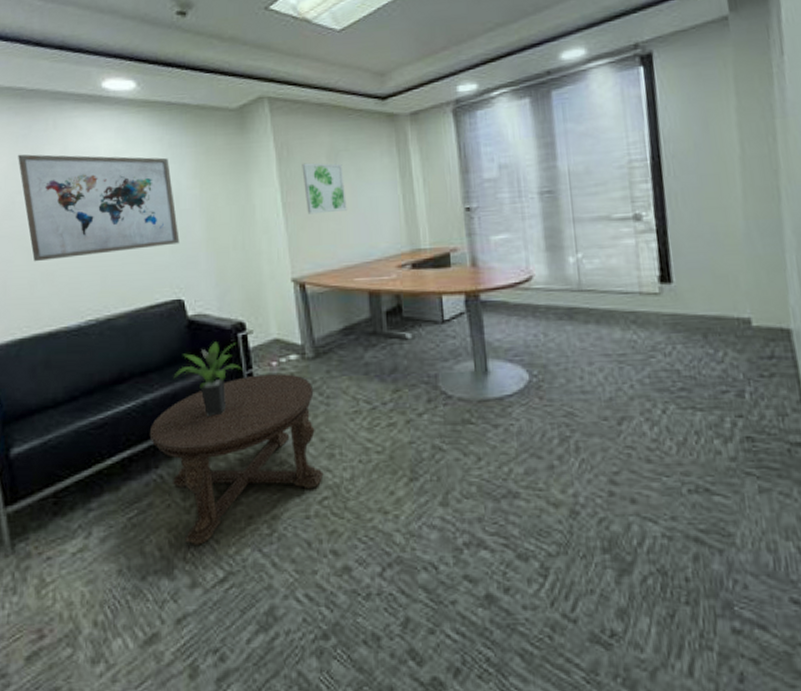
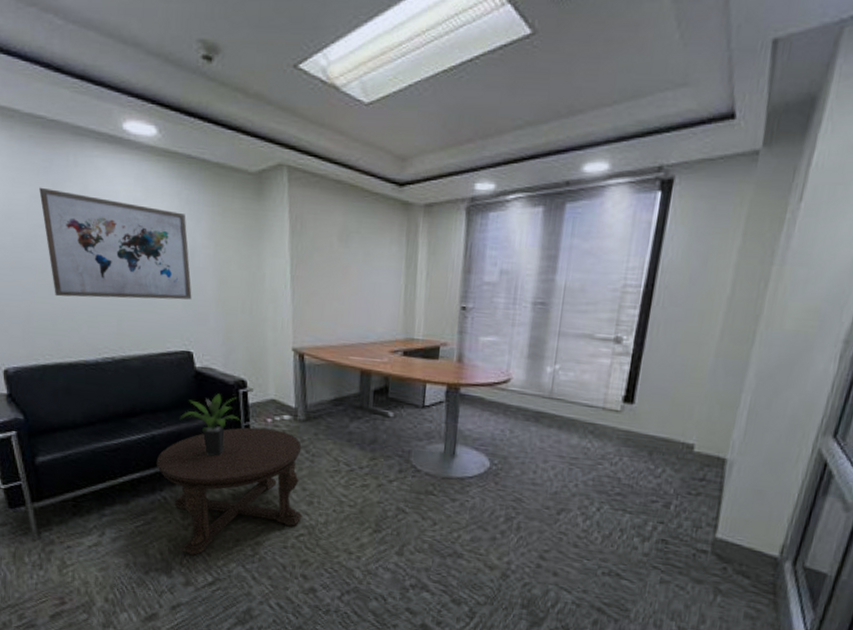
wall art: present [302,163,347,215] -> none [313,239,352,292]

